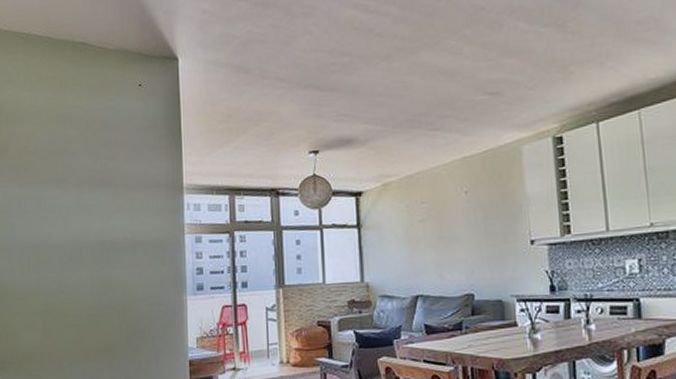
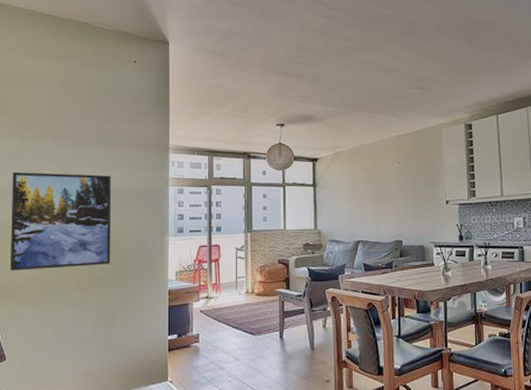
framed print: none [12,223,123,339] -> present [10,172,112,271]

